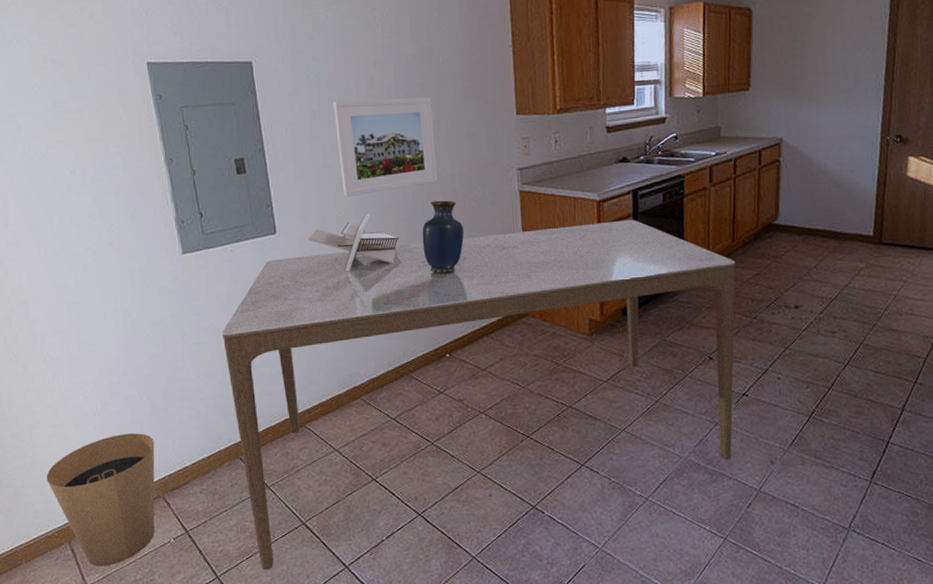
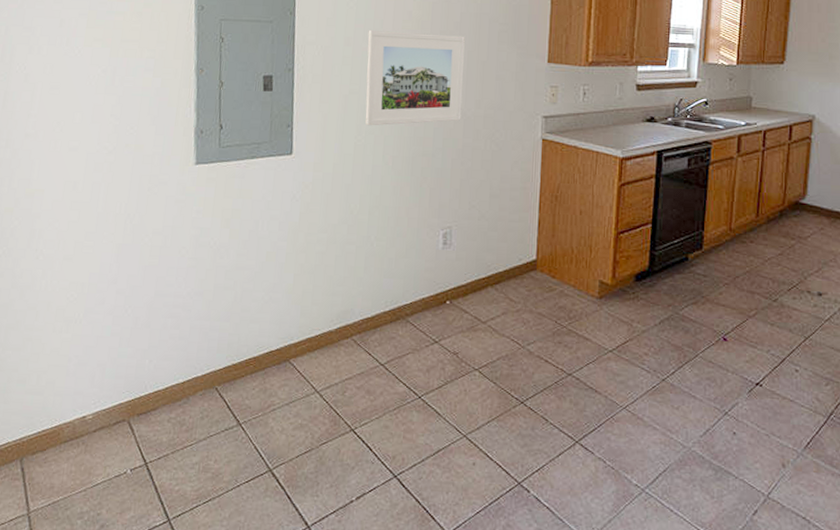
trash can: present [46,433,155,567] -> none [12,346,131,492]
dining table: present [221,219,736,570] -> none [217,180,758,520]
architectural model: present [308,213,399,272] -> none [323,144,415,202]
vase: present [422,200,464,273] -> none [437,139,482,215]

